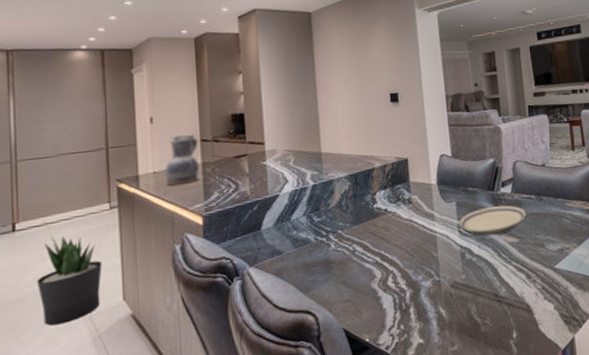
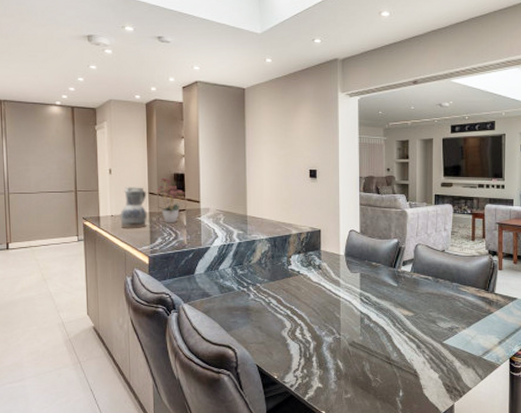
planter: present [36,235,102,326] -> none [24,256,72,326]
flower arrangement: none [210,120,246,173] -> present [156,177,185,223]
plate: present [459,205,527,236] -> none [361,282,423,306]

